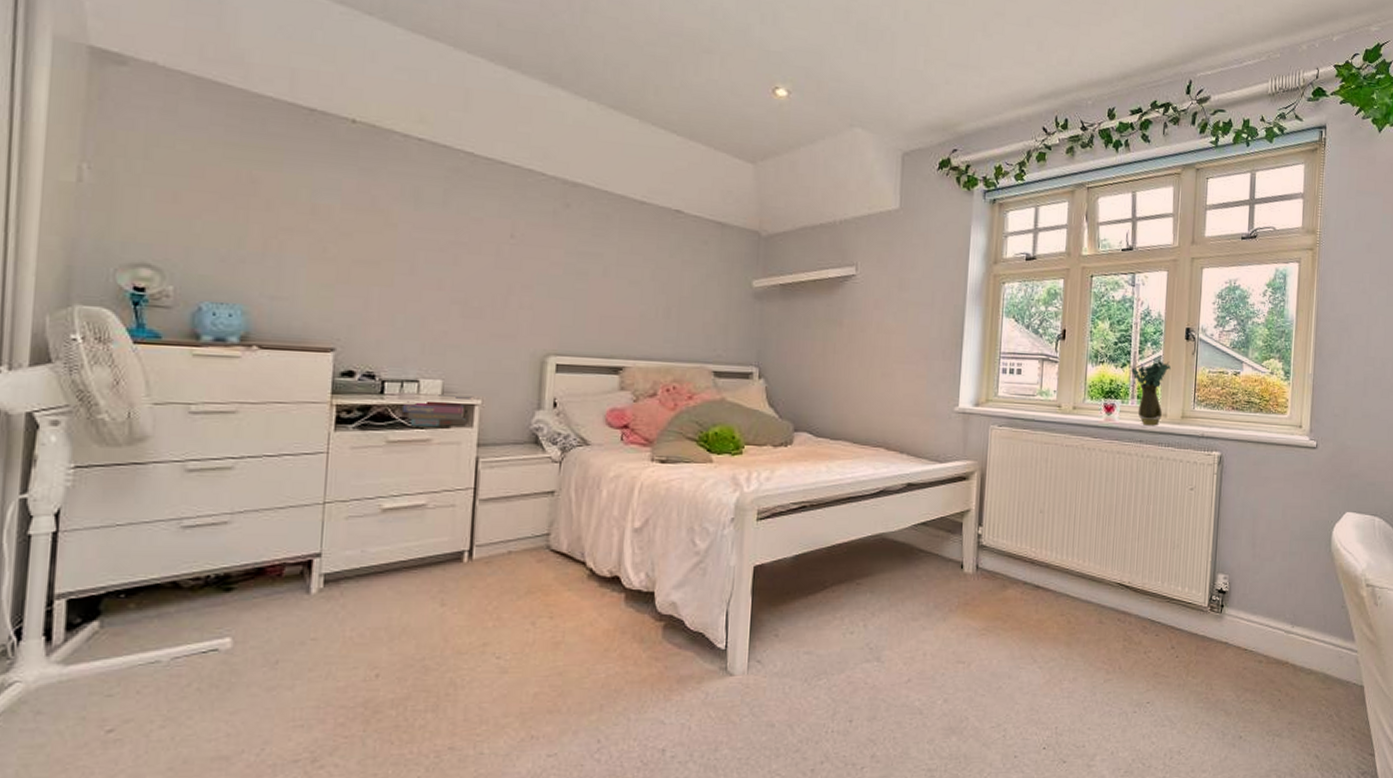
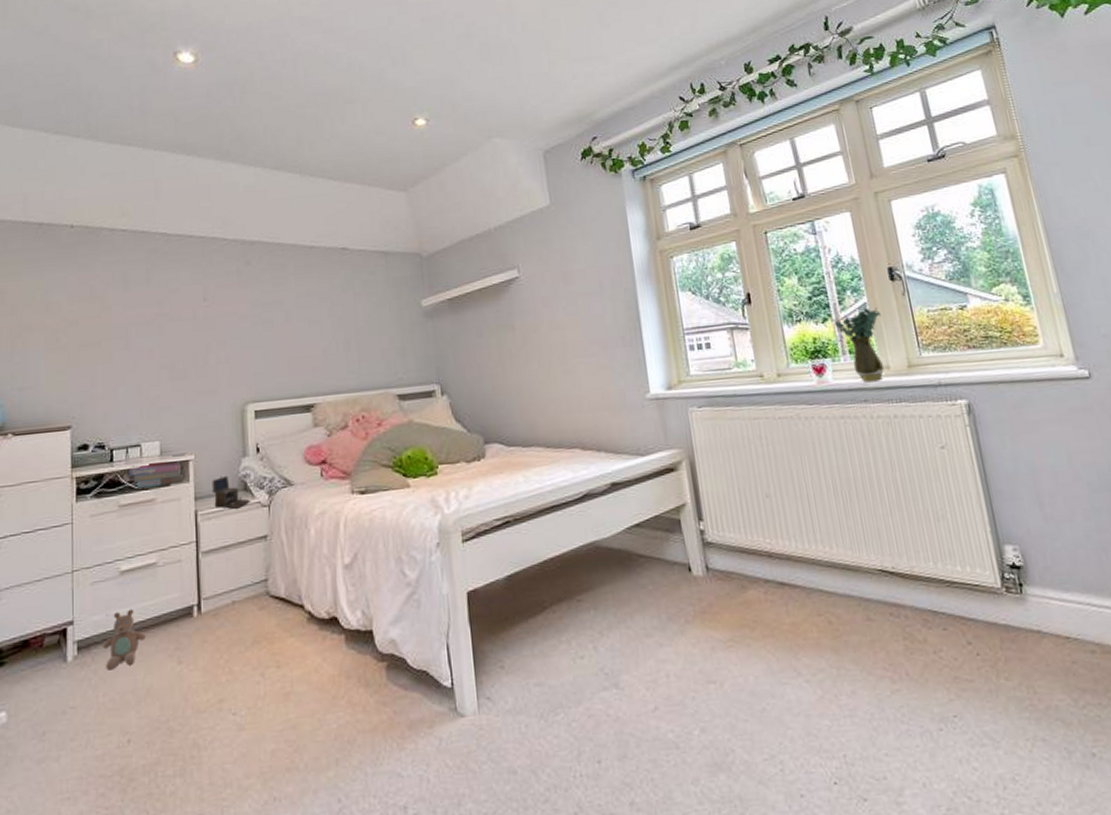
teddy bear: none [355,547,406,606] -> present [103,608,146,670]
jewelry box: none [498,425,540,461] -> present [212,475,250,509]

